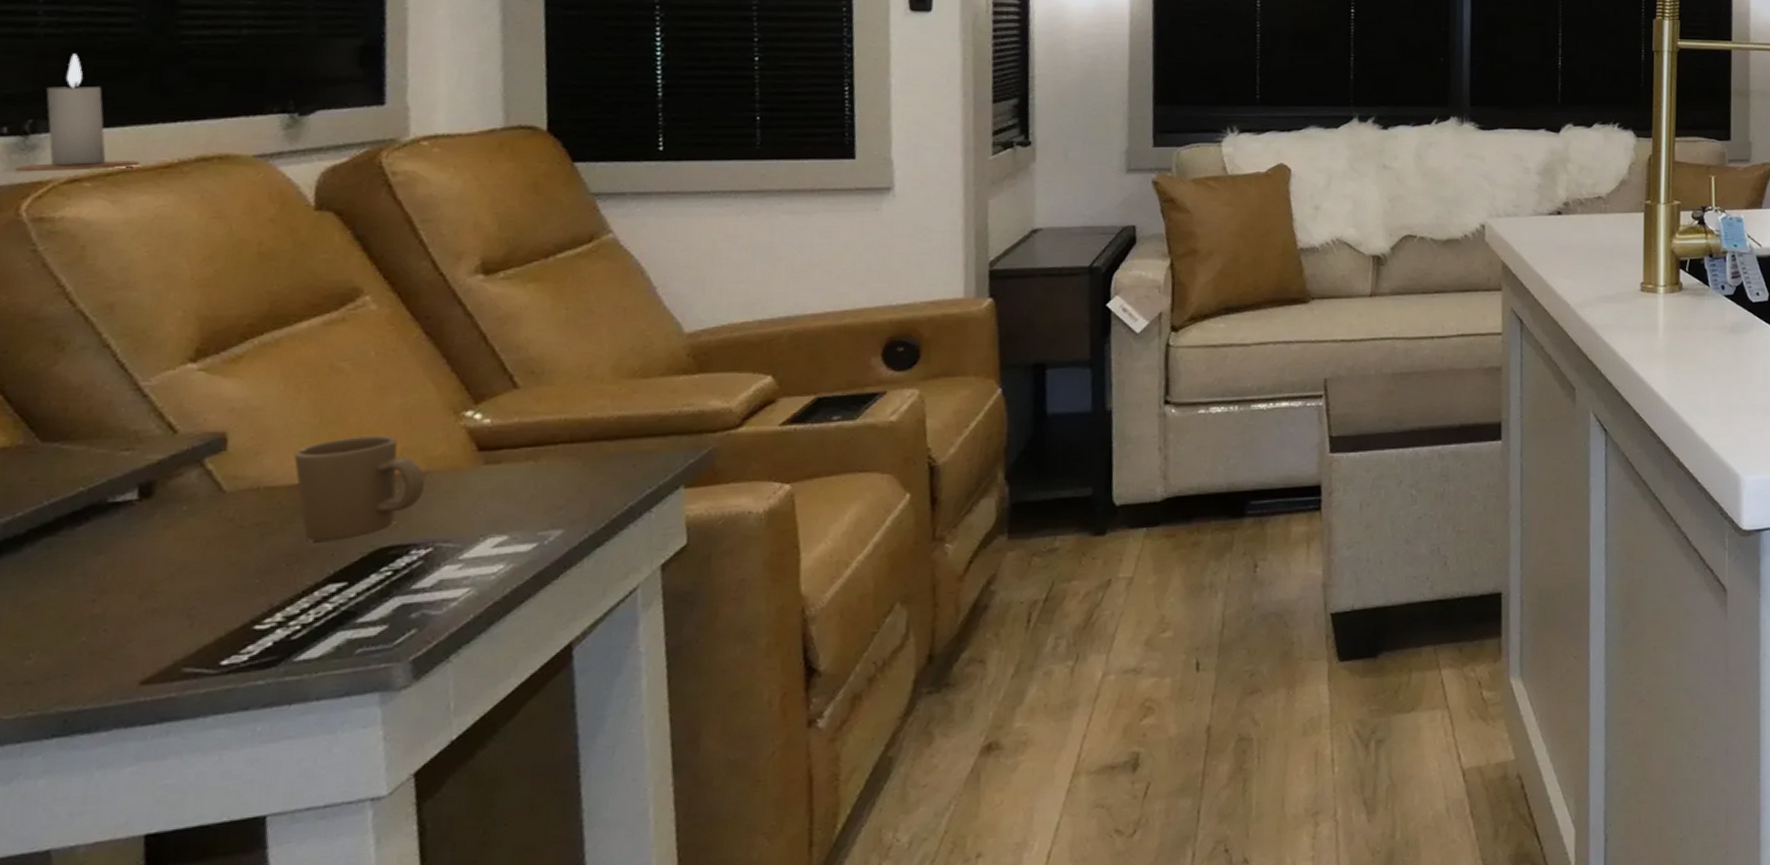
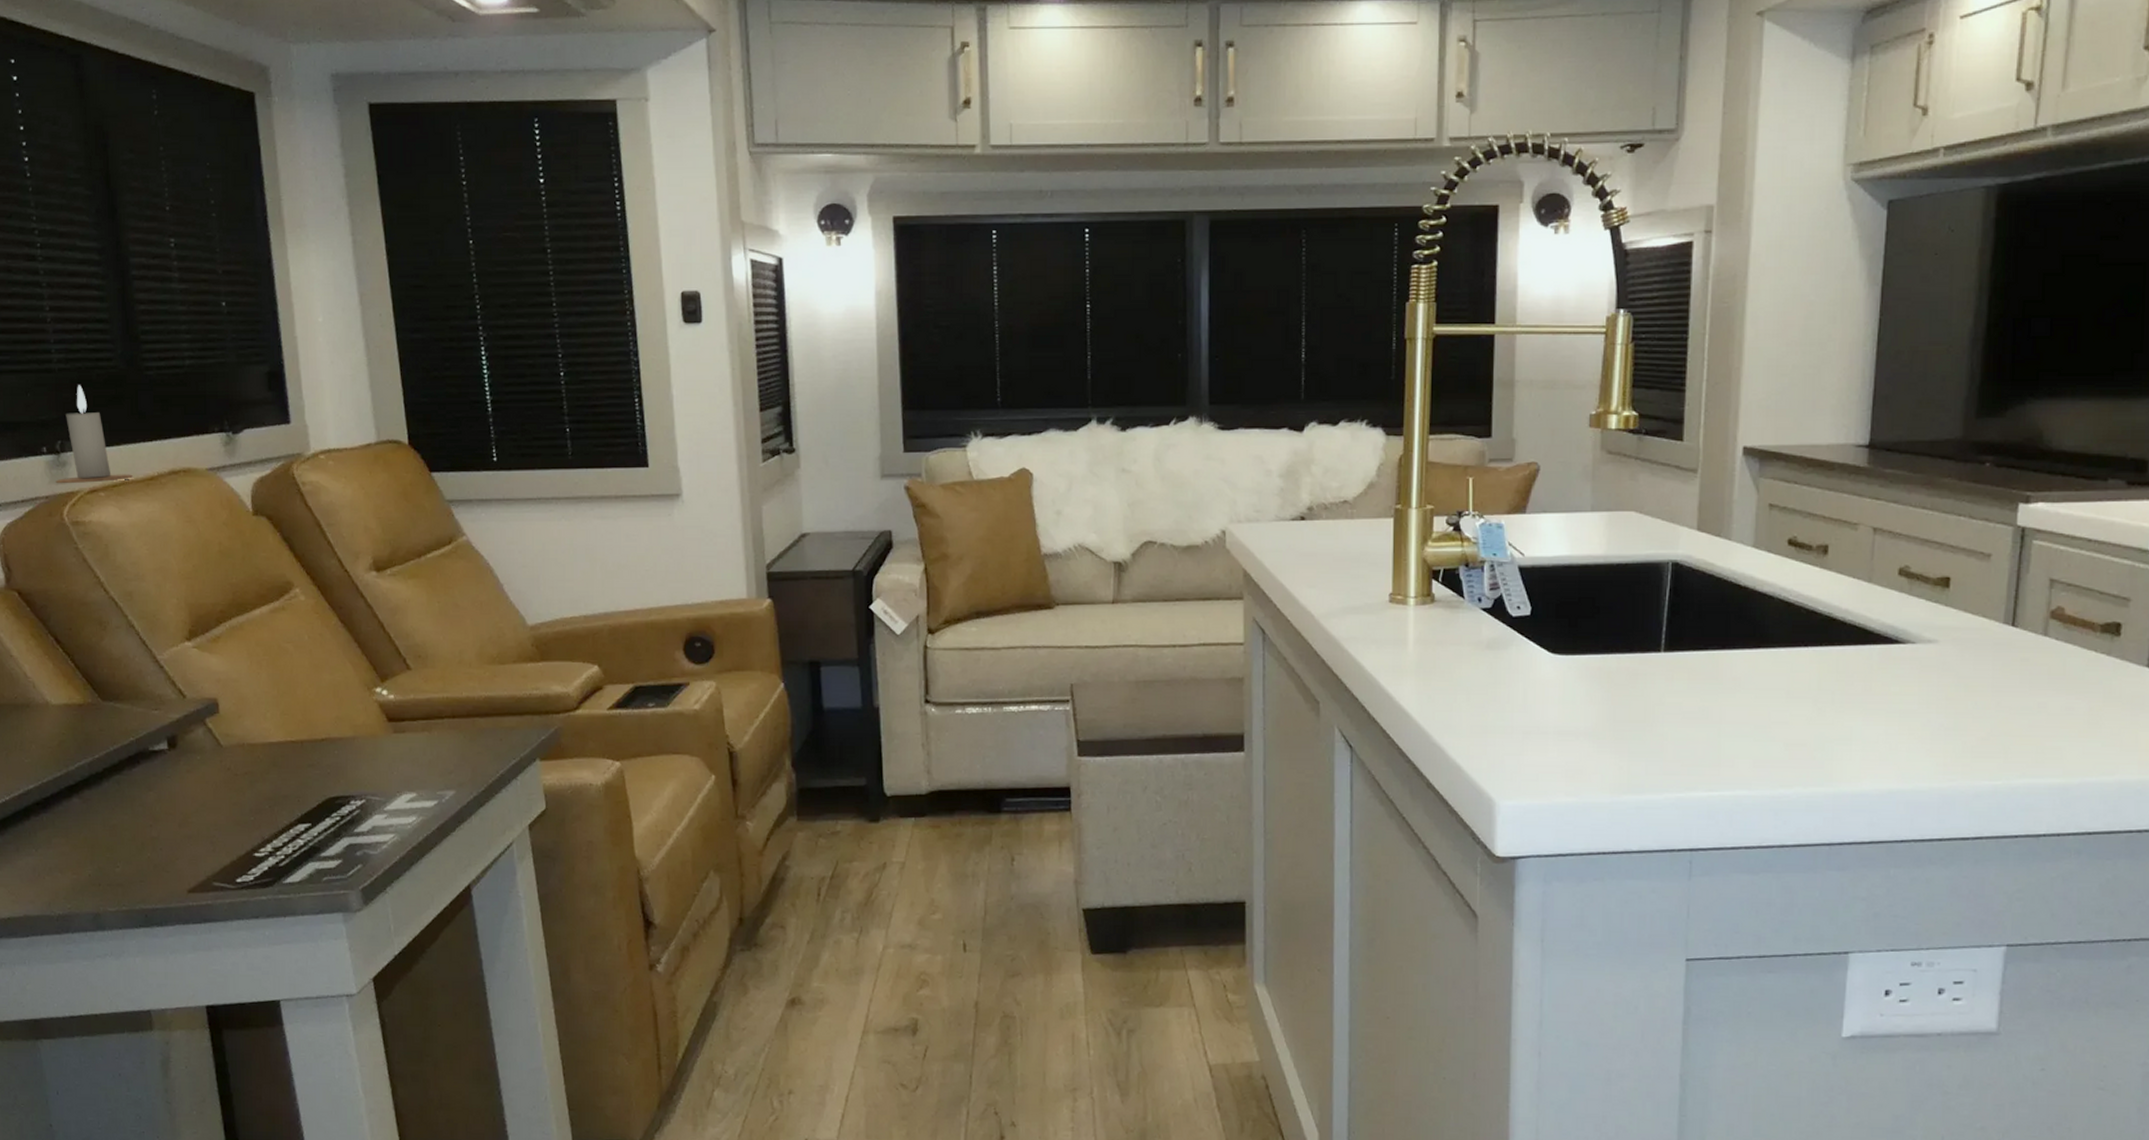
mug: present [294,435,425,542] -> none [264,705,354,790]

